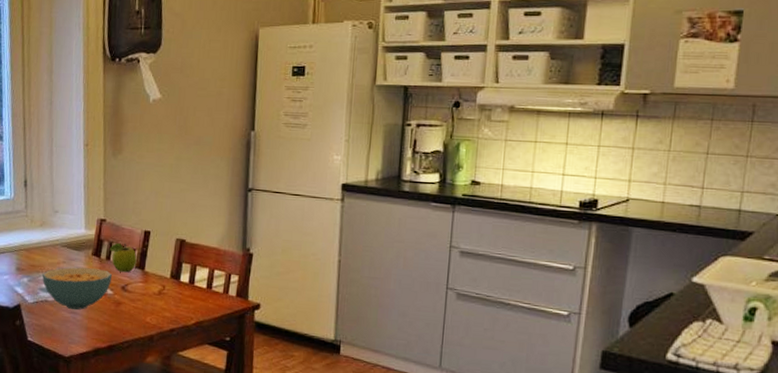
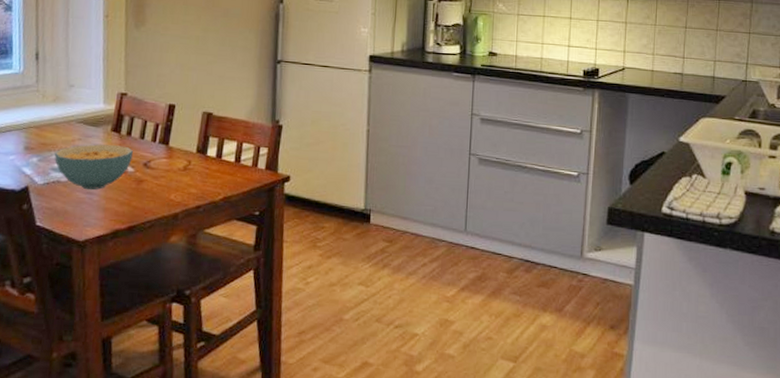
fruit: present [109,243,137,273] -> none [130,117,161,148]

